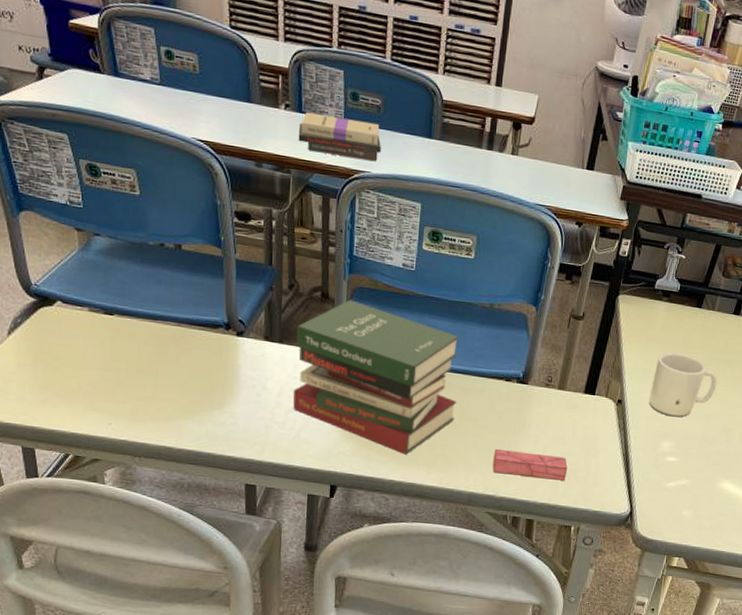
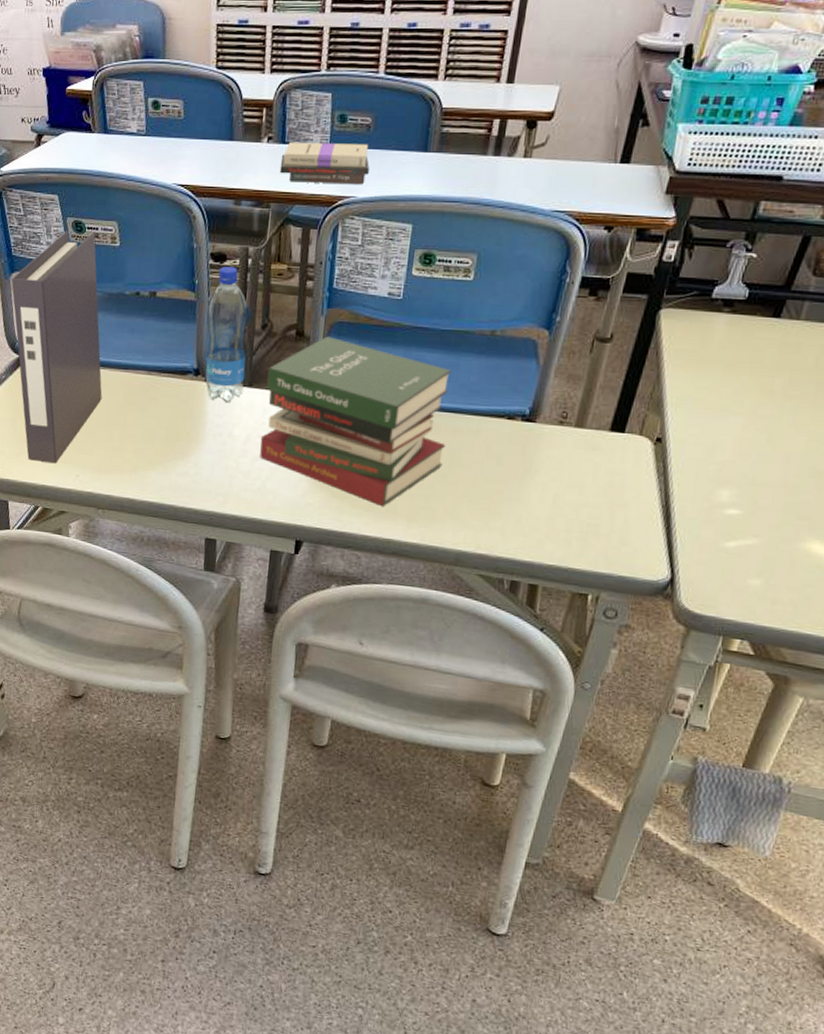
binder: none [21,173,131,410] -> present [11,230,102,463]
bottle: none [234,226,276,358] -> present [205,267,248,403]
eraser: present [493,449,568,481] -> none [487,500,586,538]
mug: present [649,352,718,418] -> none [700,376,803,458]

